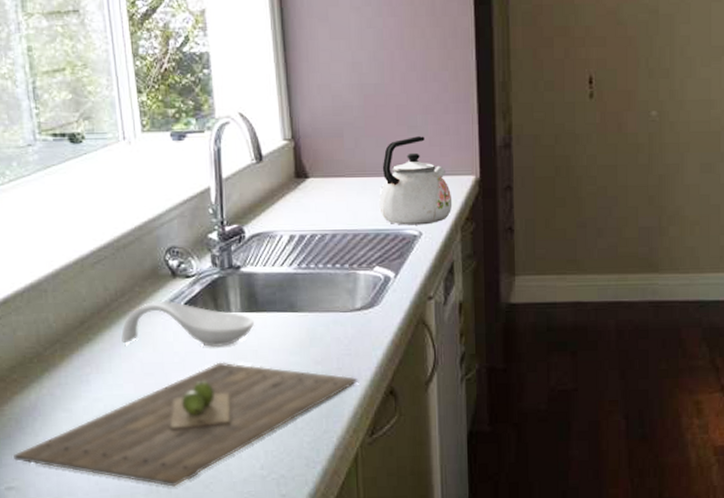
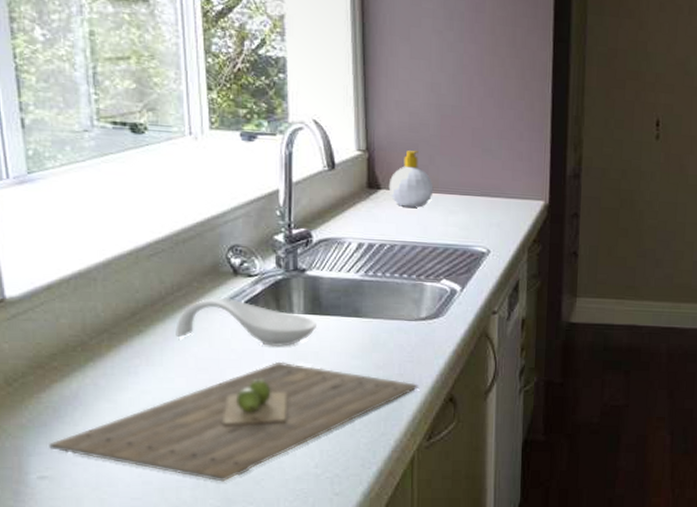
soap bottle: none [316,135,361,194] -> present [388,150,434,208]
kettle: present [379,136,453,225] -> none [450,159,522,244]

